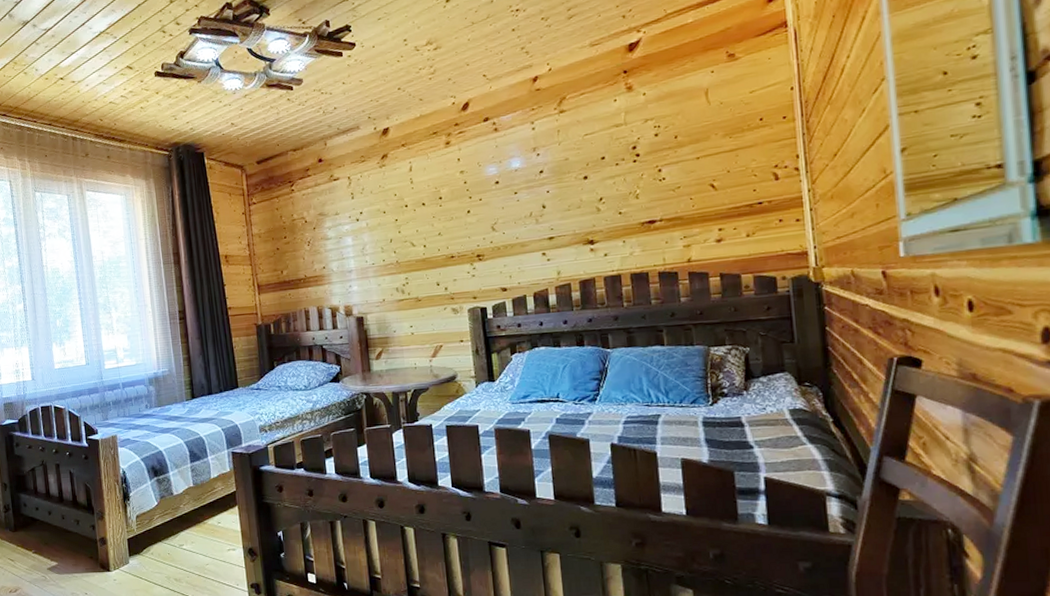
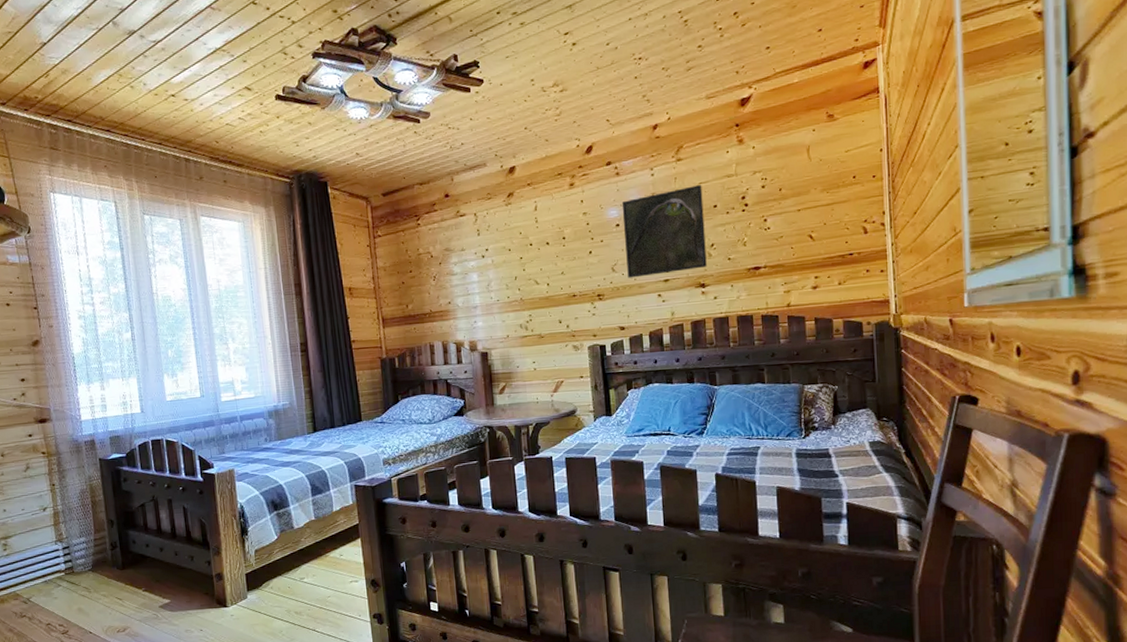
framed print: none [501,135,596,237] -> present [621,184,707,278]

